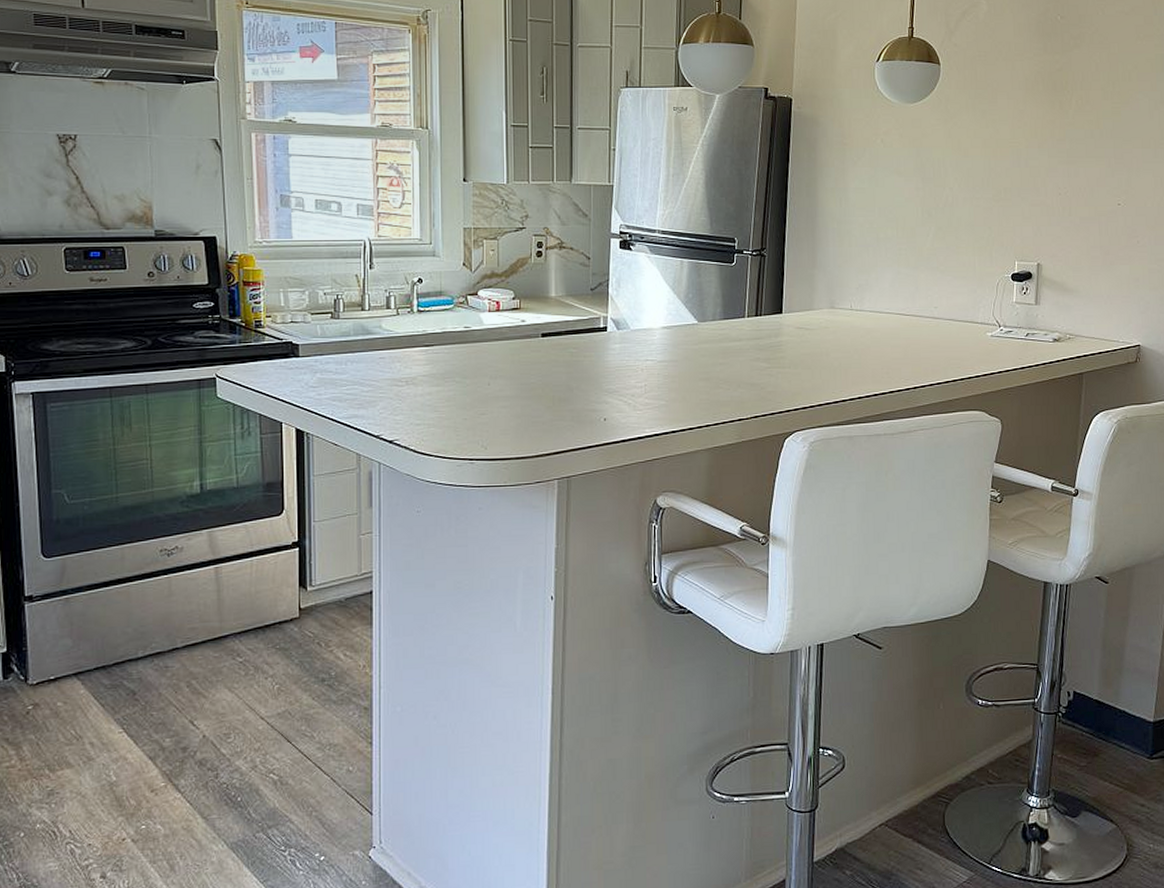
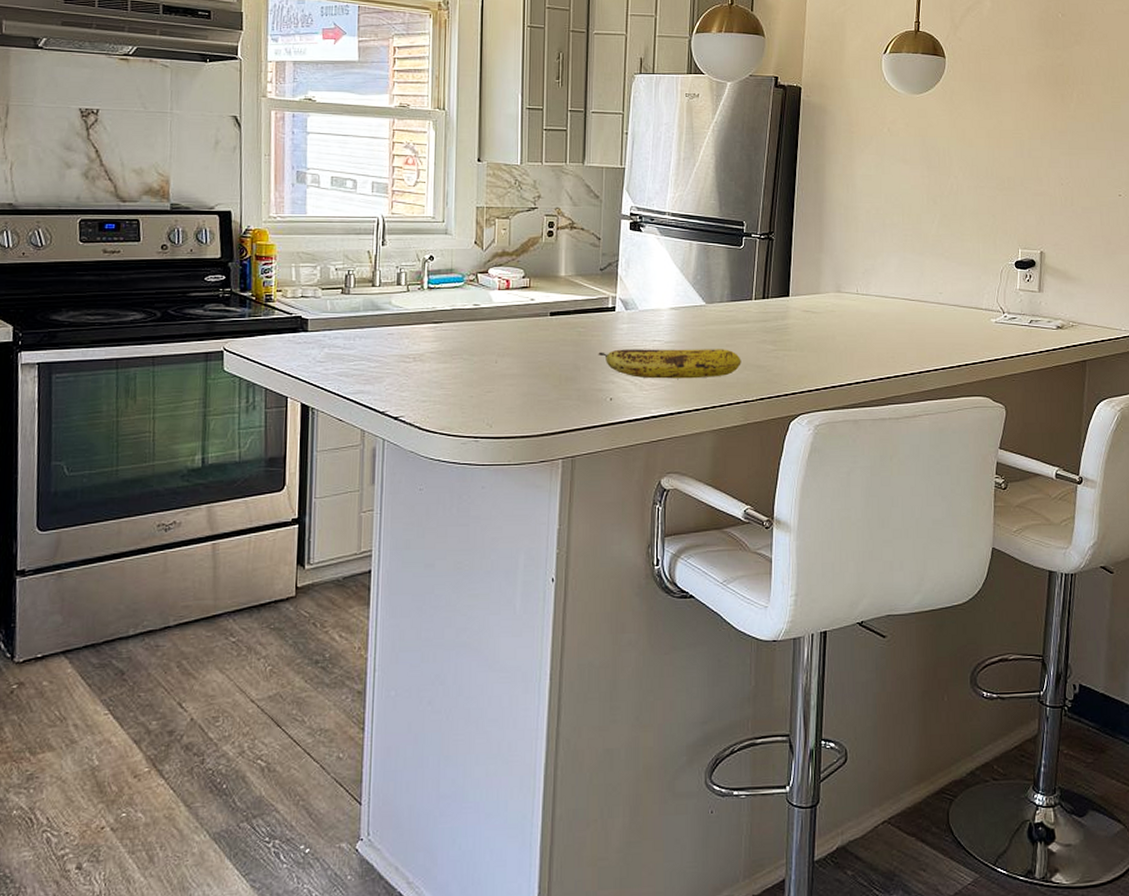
fruit: none [590,367,735,399] -> present [598,349,741,379]

